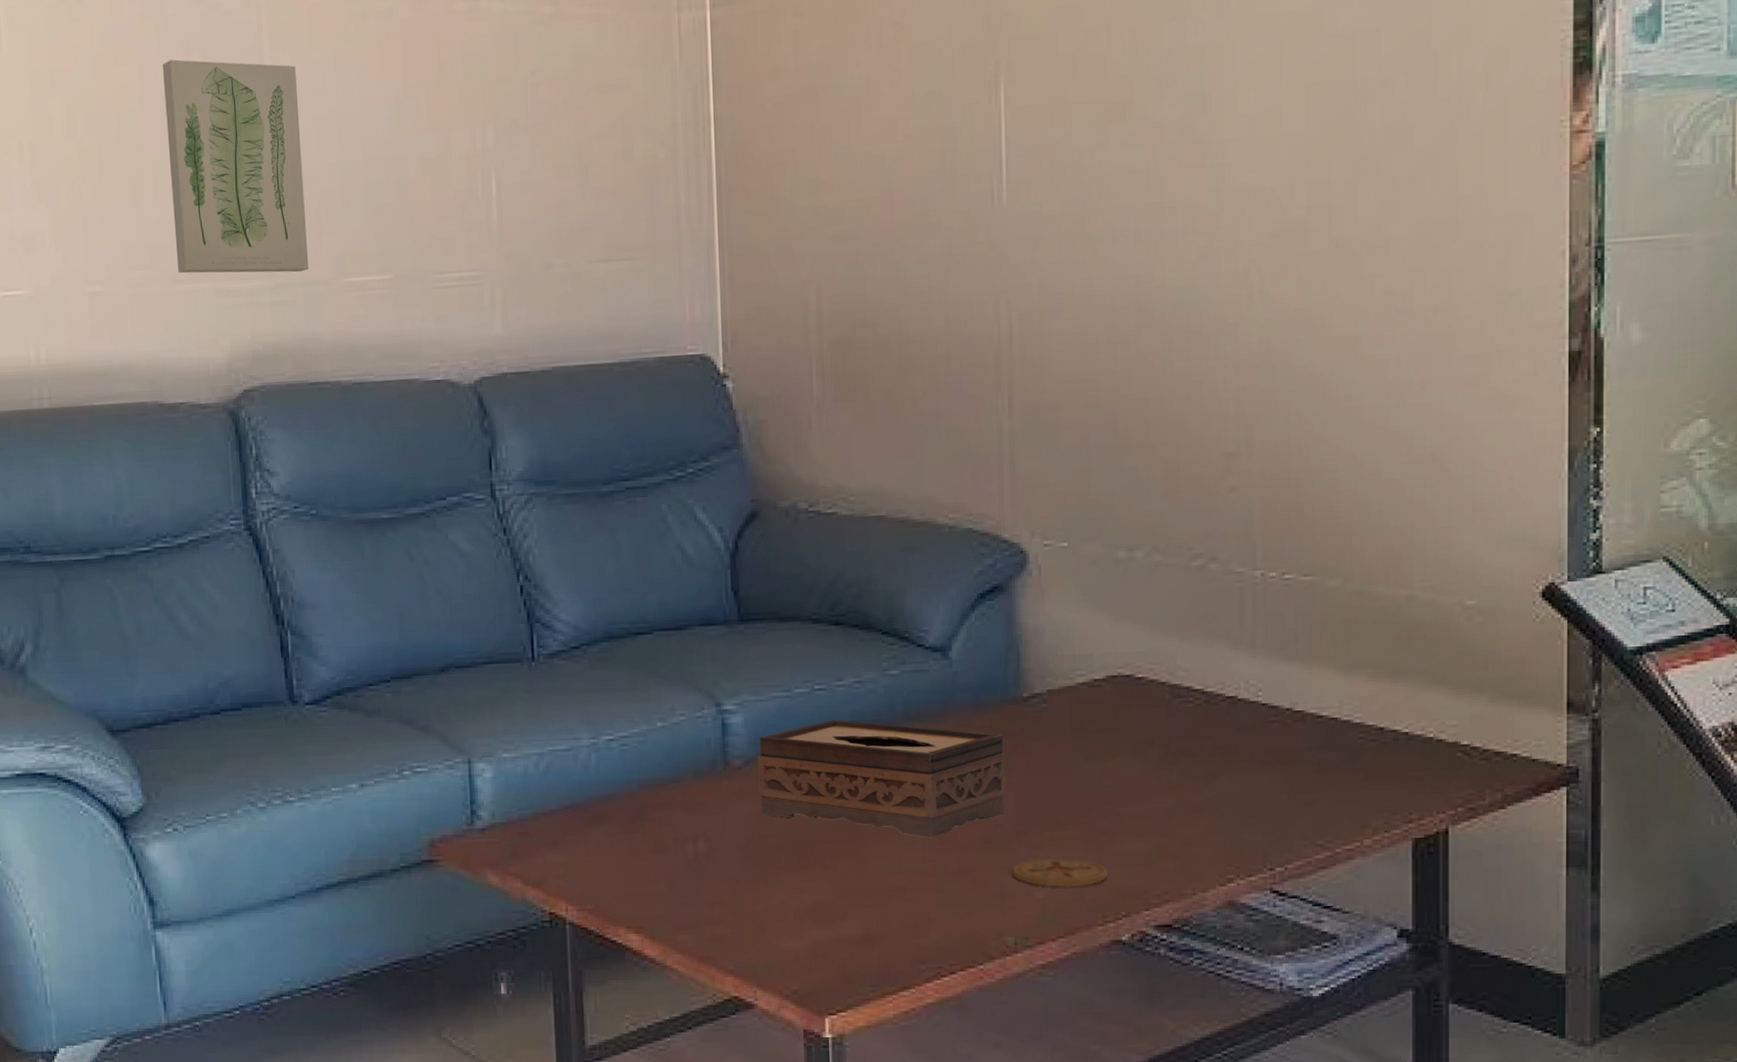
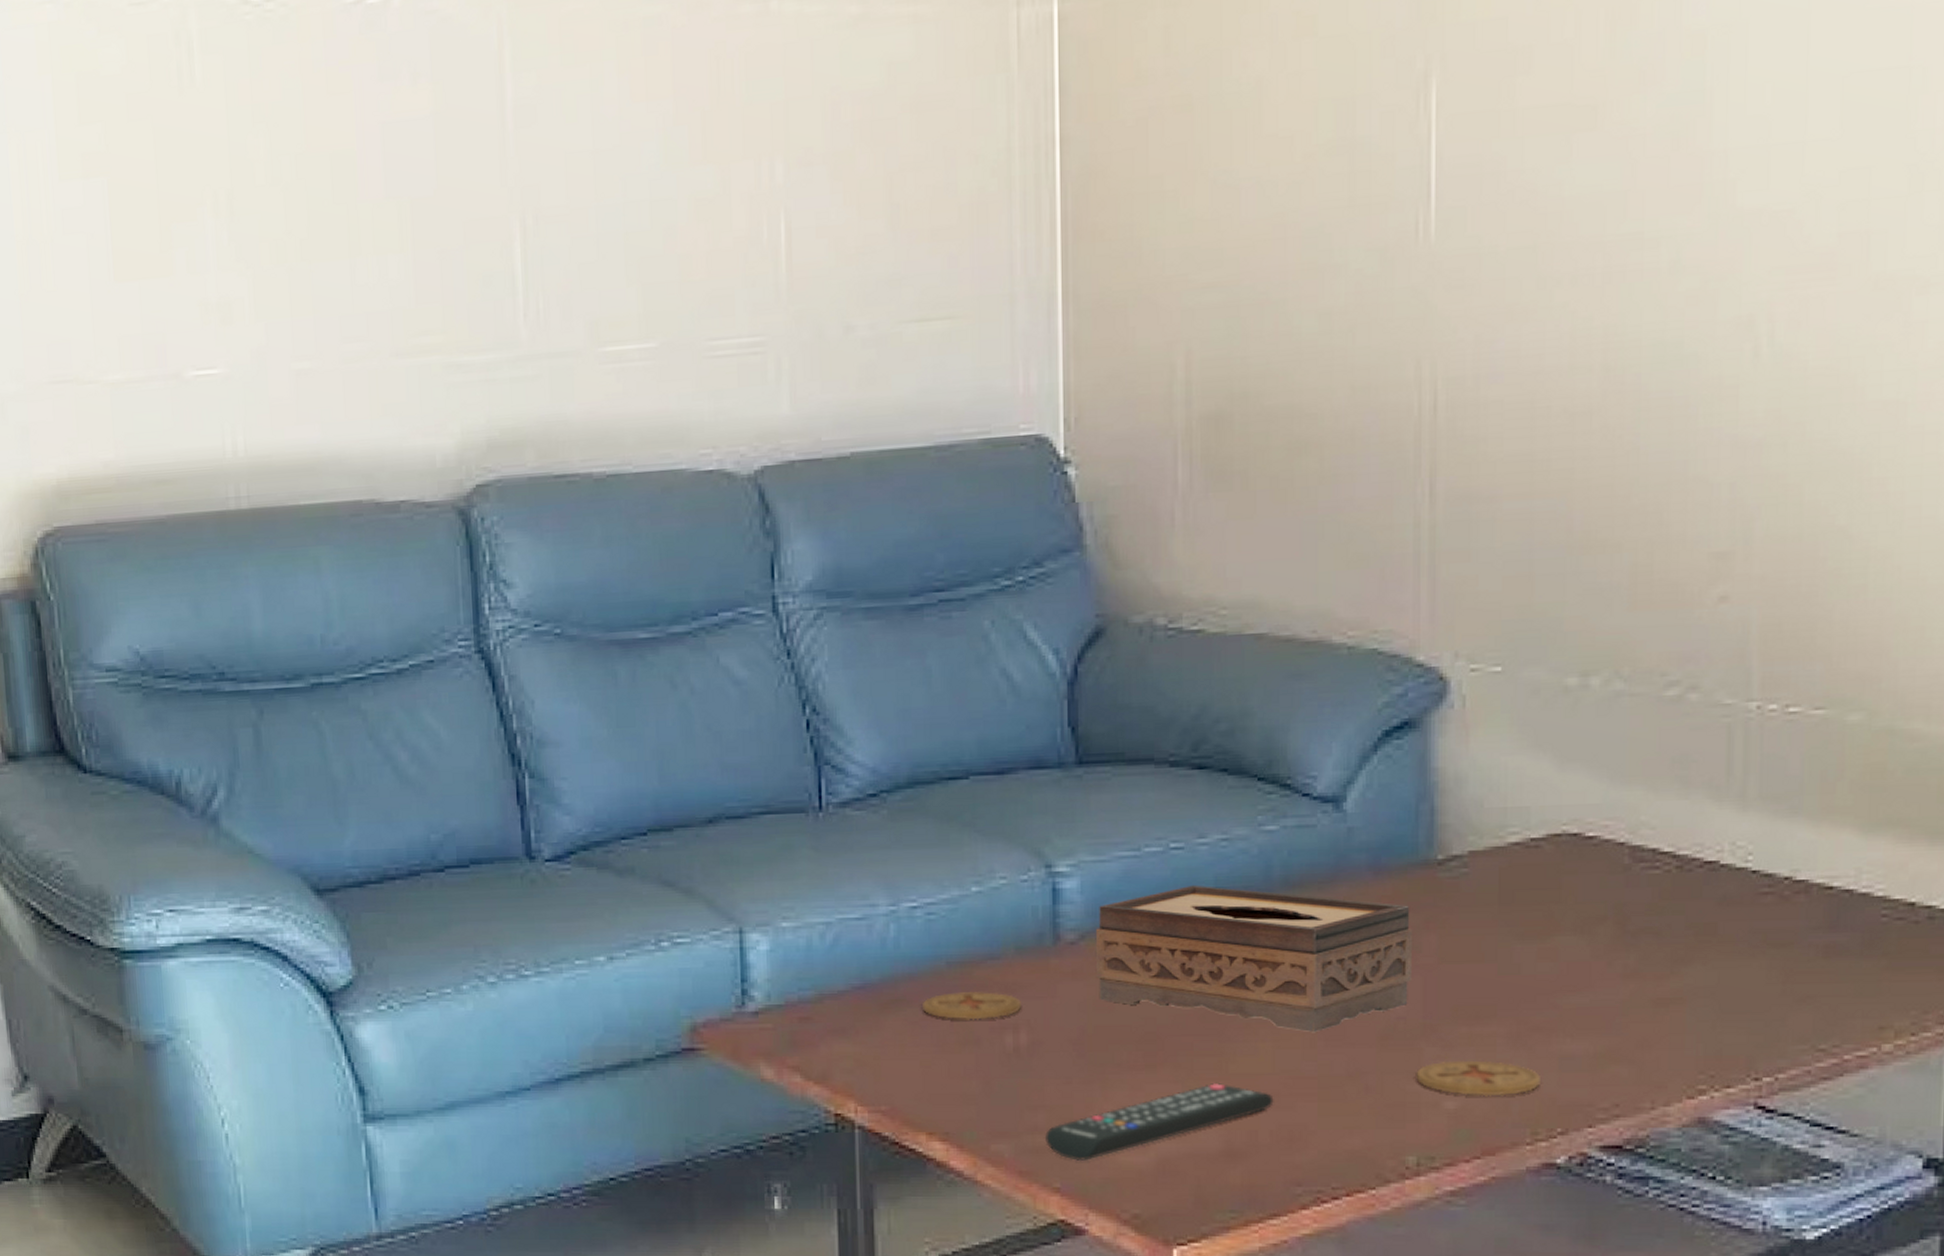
wall art: present [163,59,309,274] -> none [384,86,556,345]
coaster: none [619,809,699,833] -> present [923,992,1021,1020]
remote control: none [721,880,902,948] -> present [1045,1082,1274,1162]

